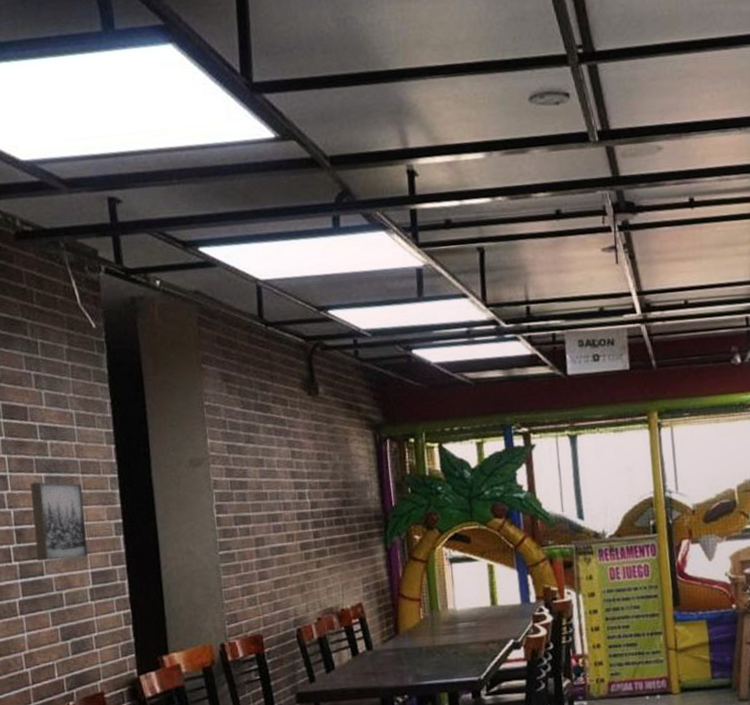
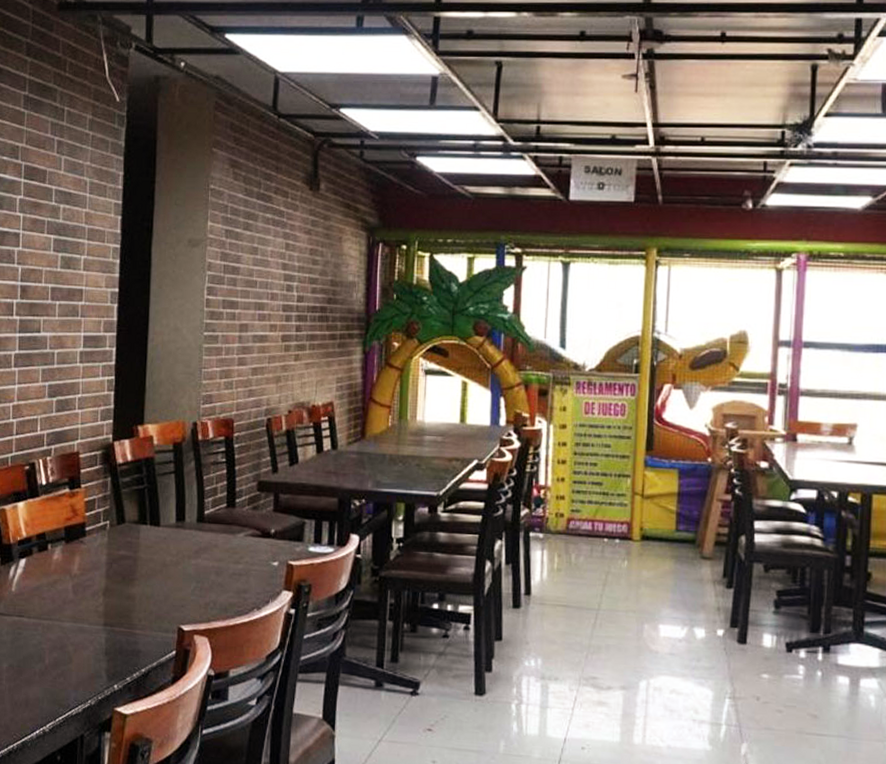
wall art: present [30,482,88,562] -> none [36,243,86,321]

